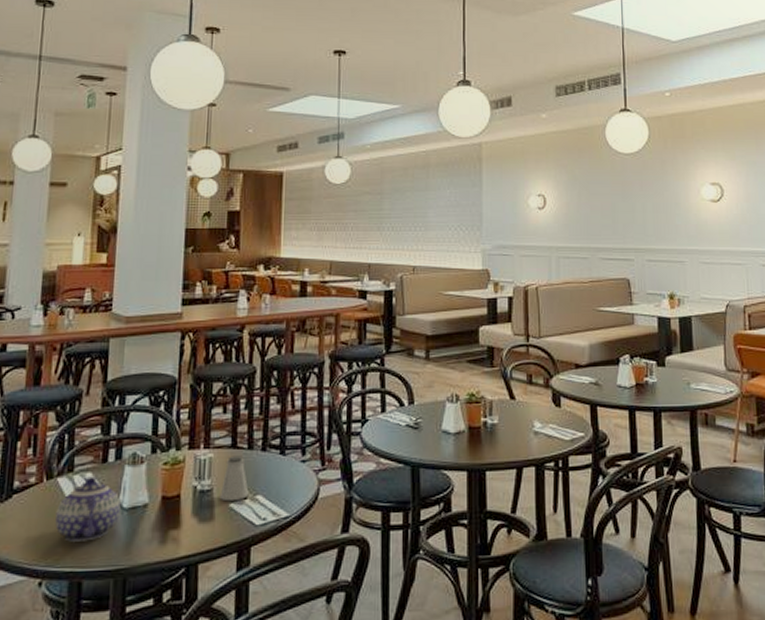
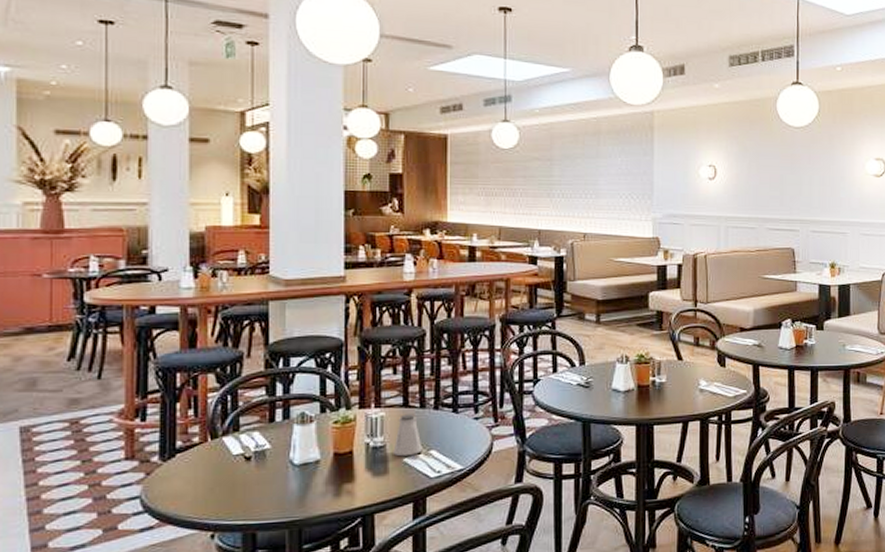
teapot: present [55,476,121,542] -> none [224,435,291,497]

